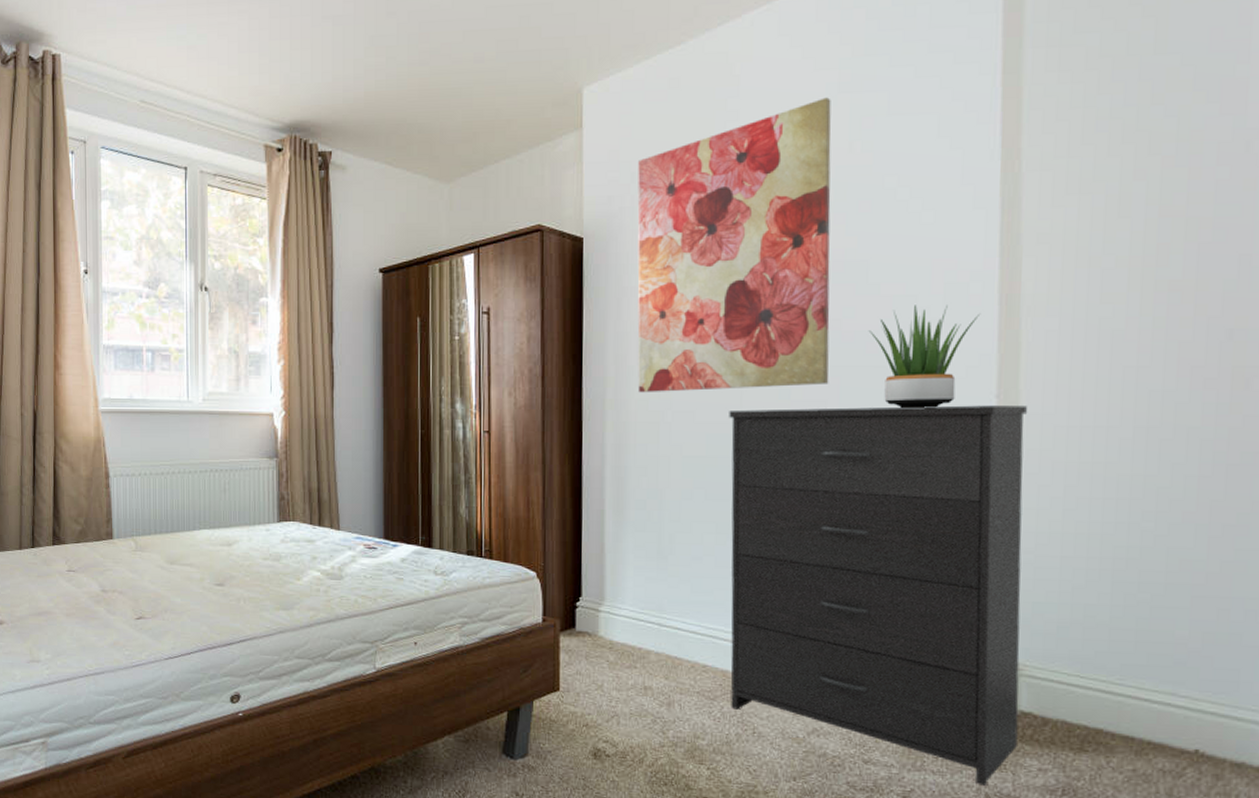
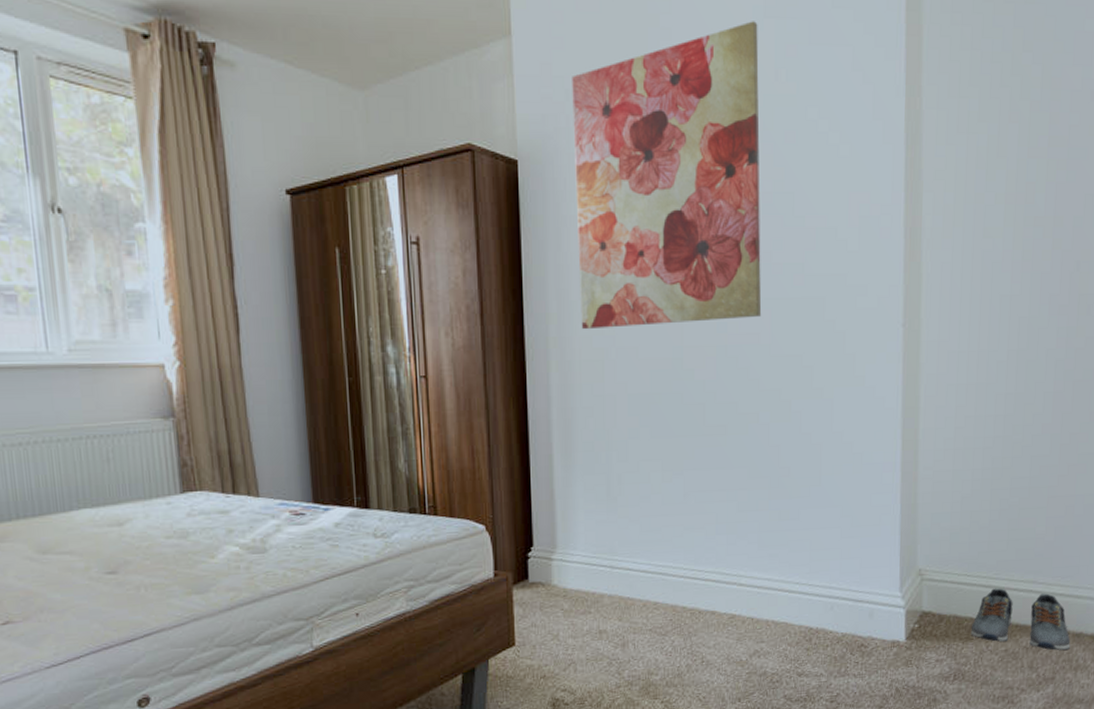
dresser: present [729,405,1028,786] -> none [671,333,928,682]
potted plant: present [868,305,981,408] -> none [795,237,890,338]
shoe: none [1086,695,1227,782] -> present [971,588,1071,651]

